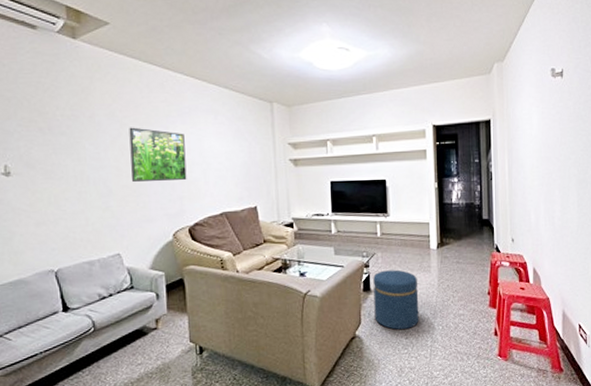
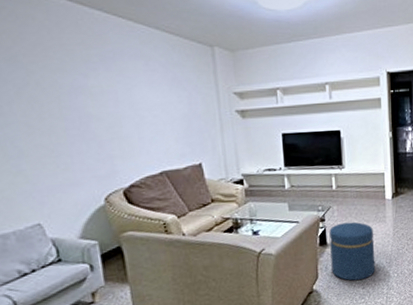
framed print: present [129,127,187,182] -> none [37,75,117,140]

